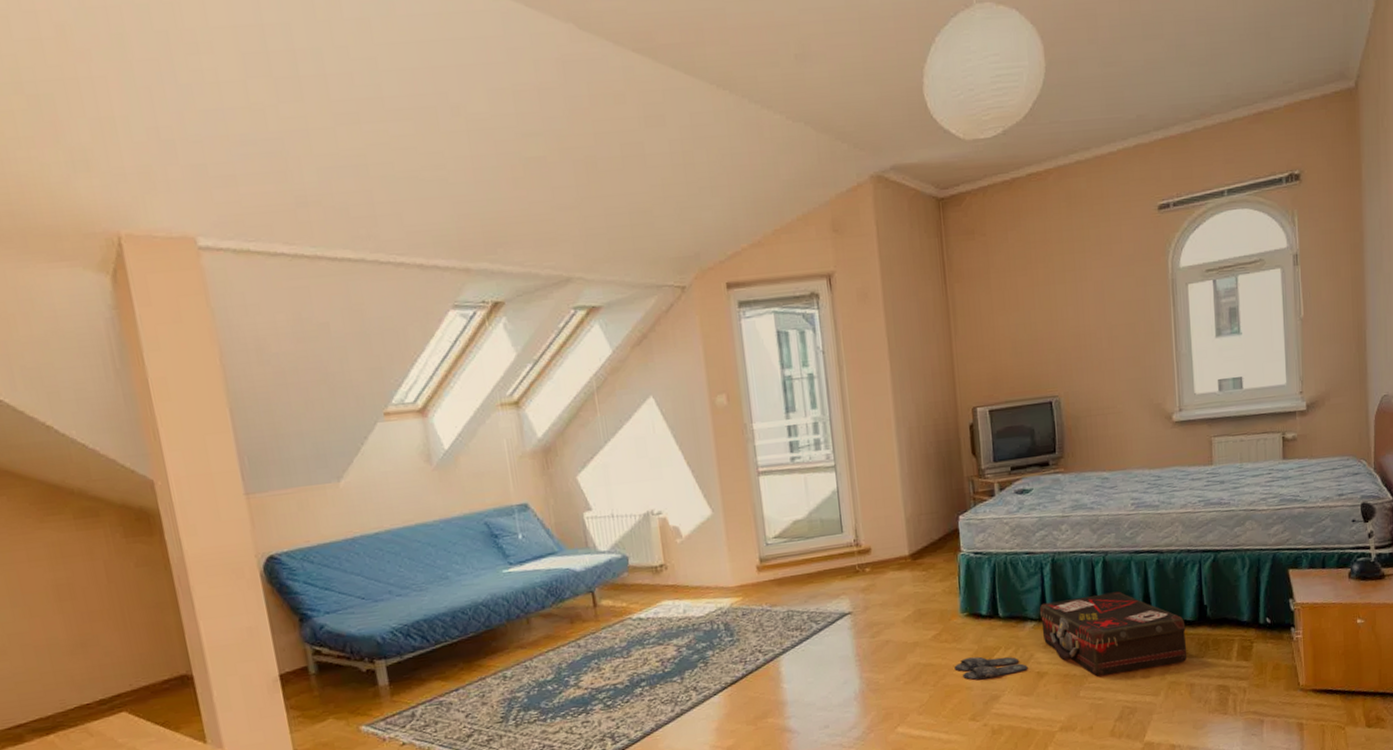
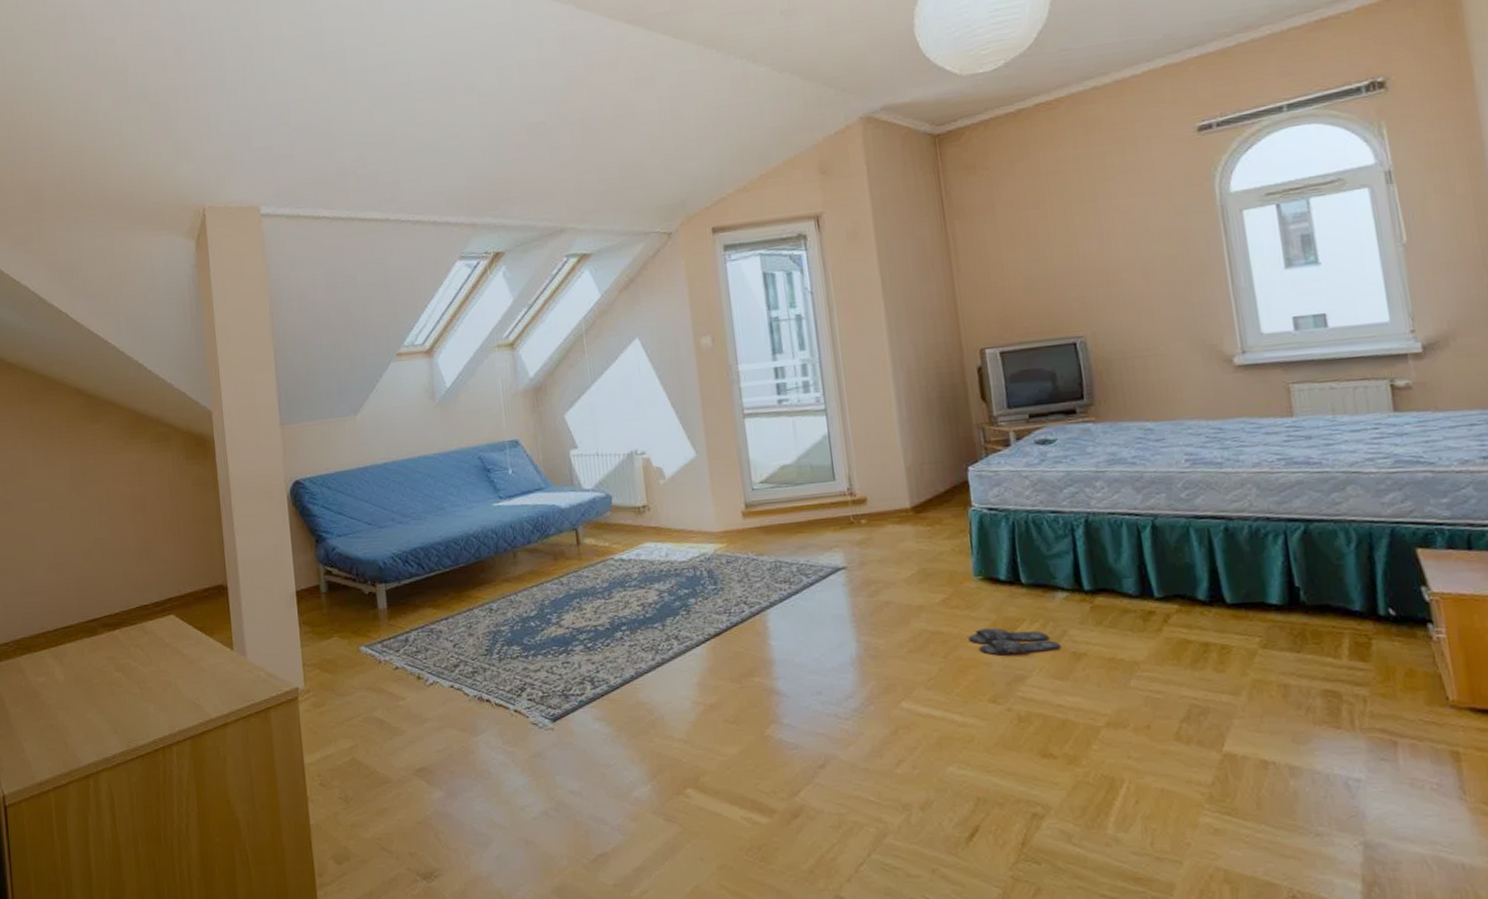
suitcase: present [1039,591,1188,677] -> none [1072,562,1277,664]

